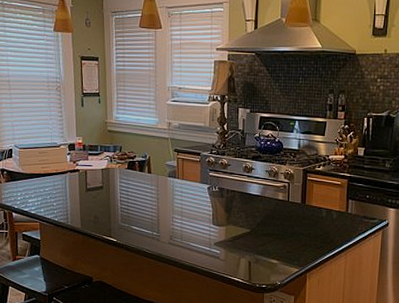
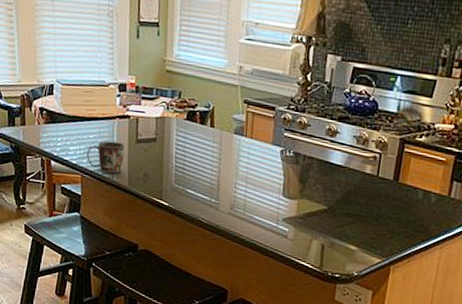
mug: none [44,192,76,219] -> present [87,141,125,174]

